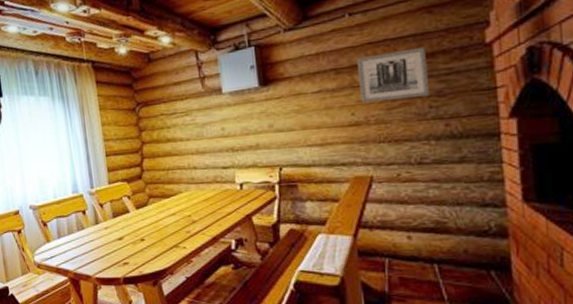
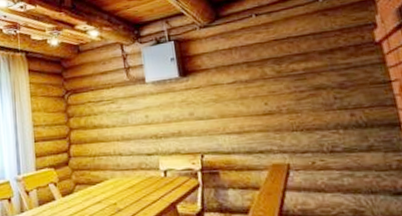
wall art: present [357,46,431,104] -> none [266,44,334,94]

